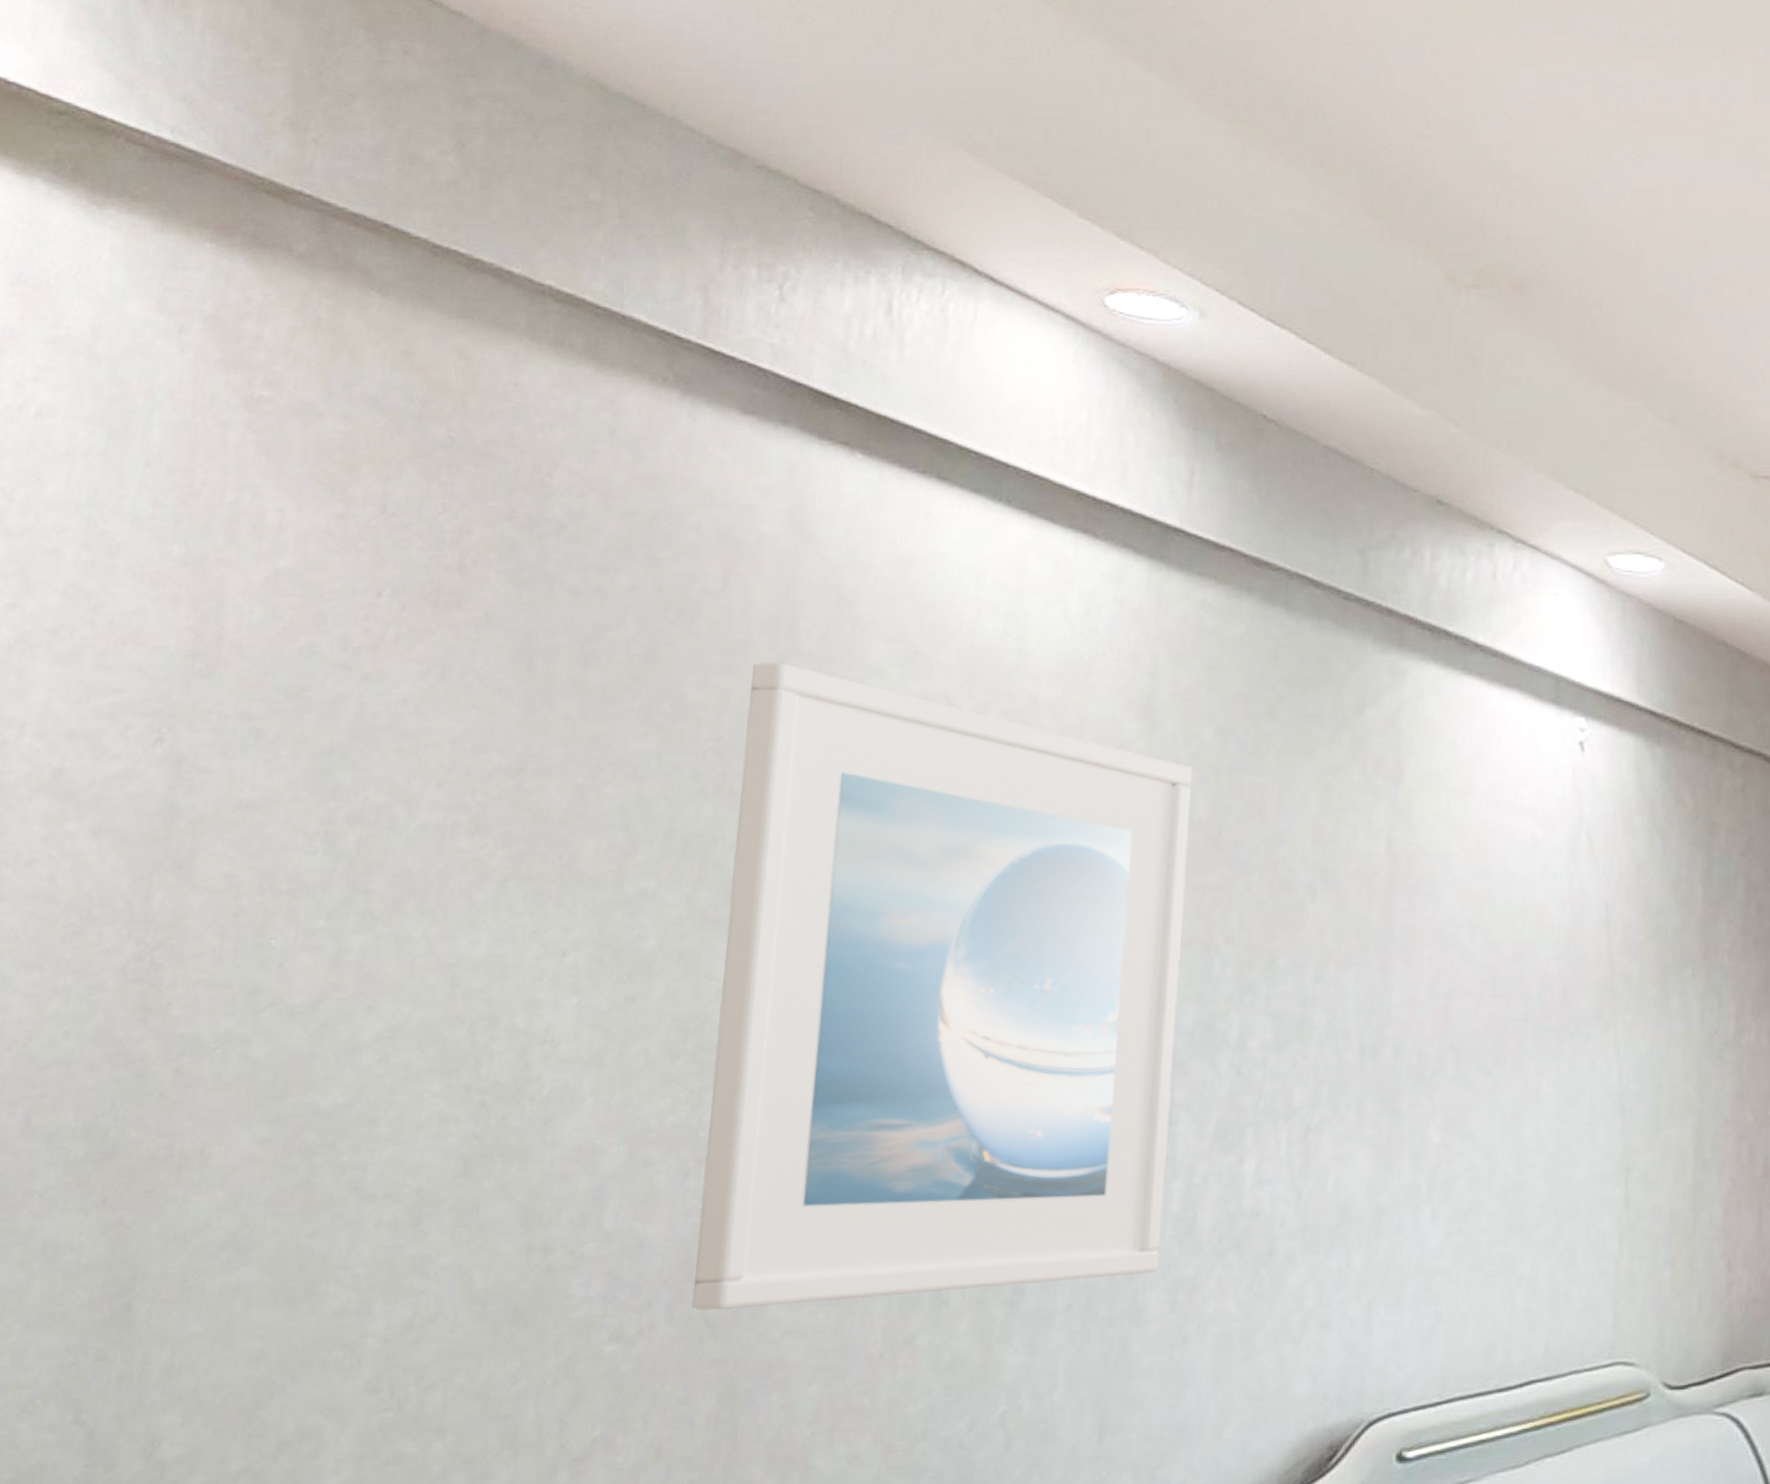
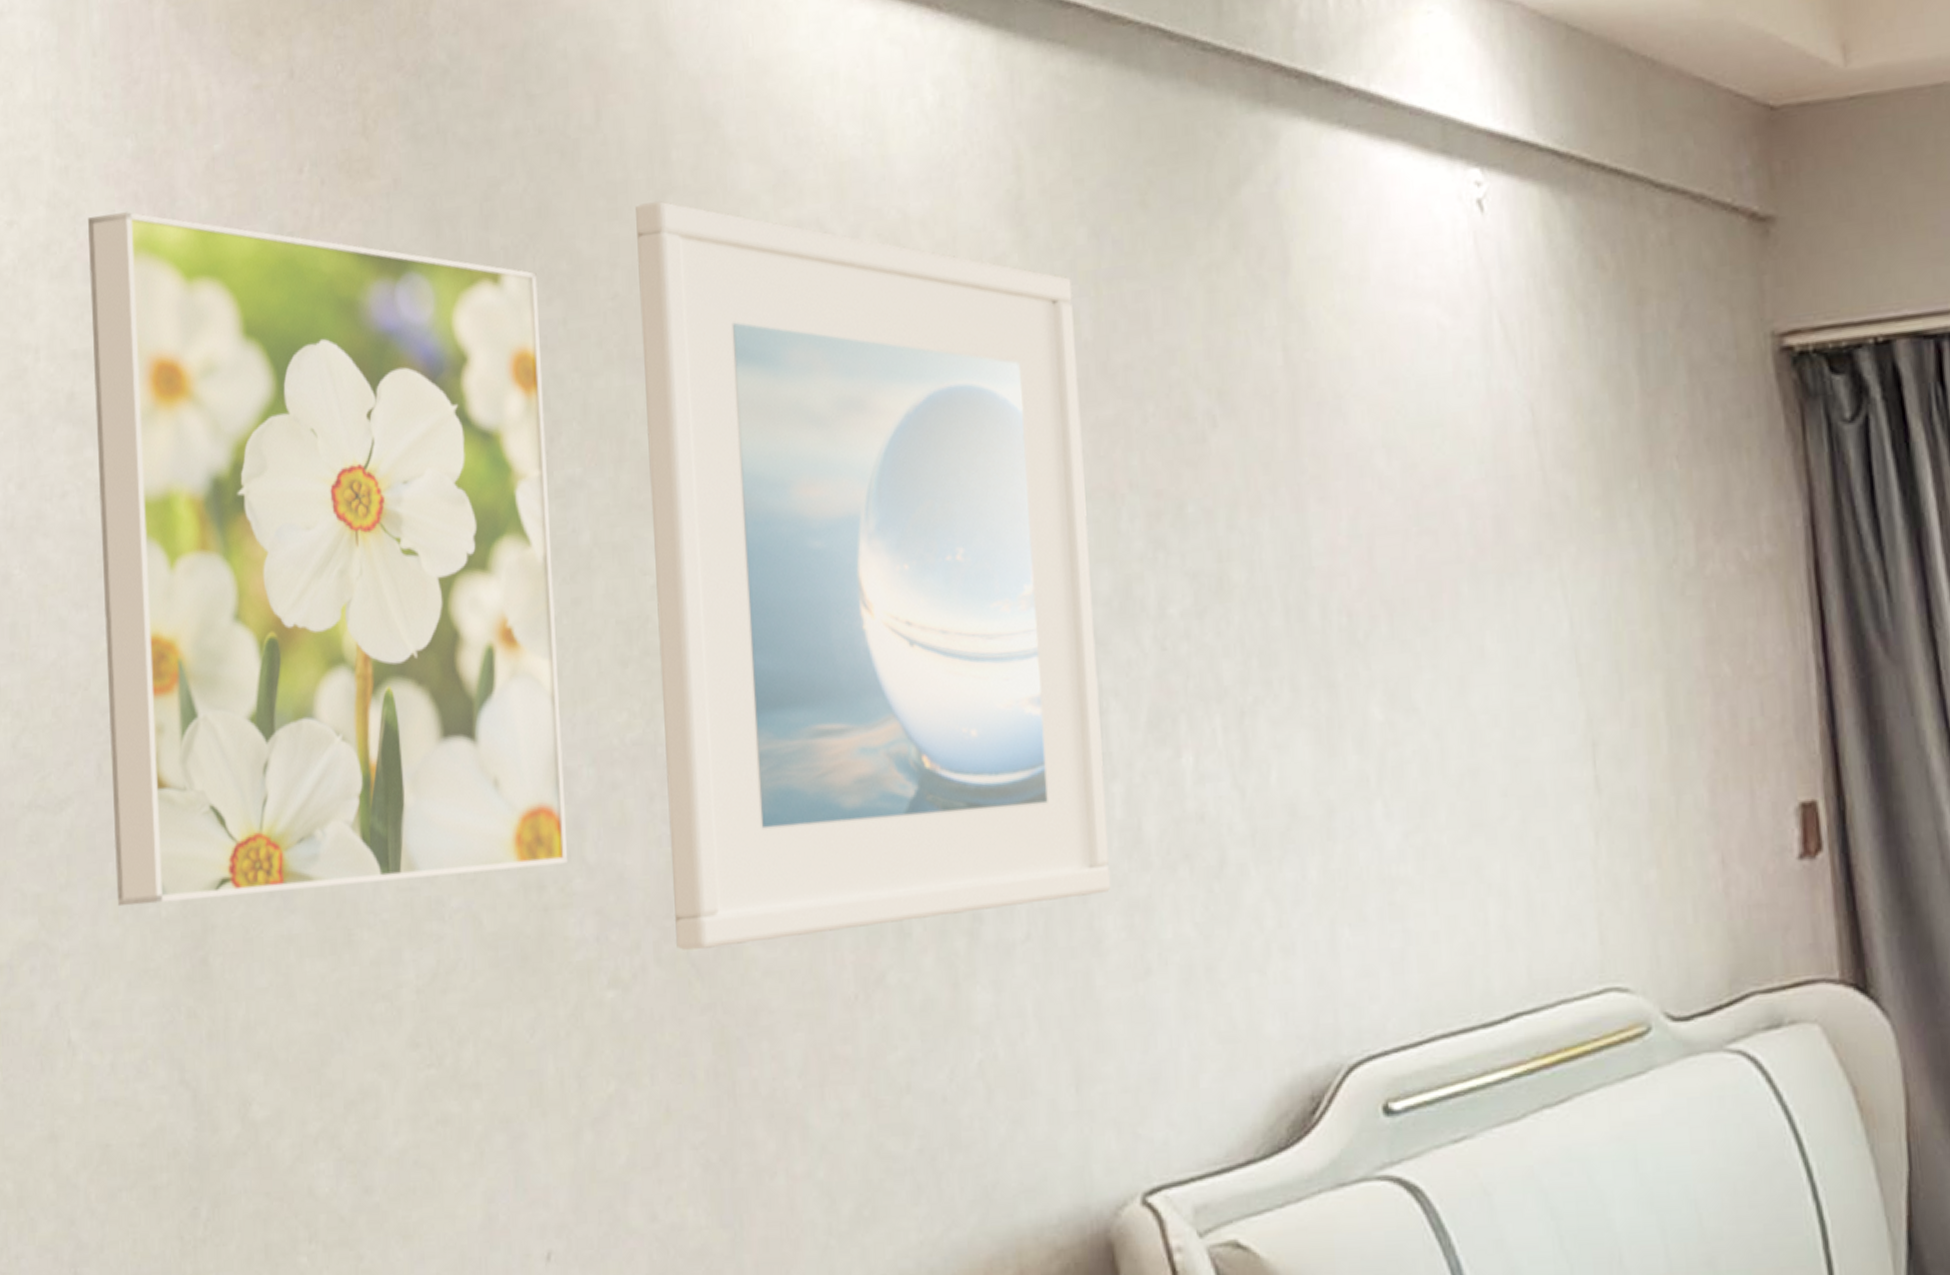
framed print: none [25,610,635,1253] -> present [88,211,568,907]

